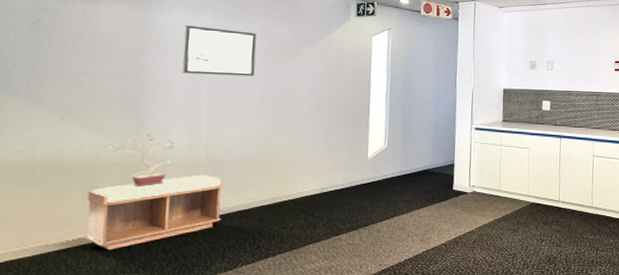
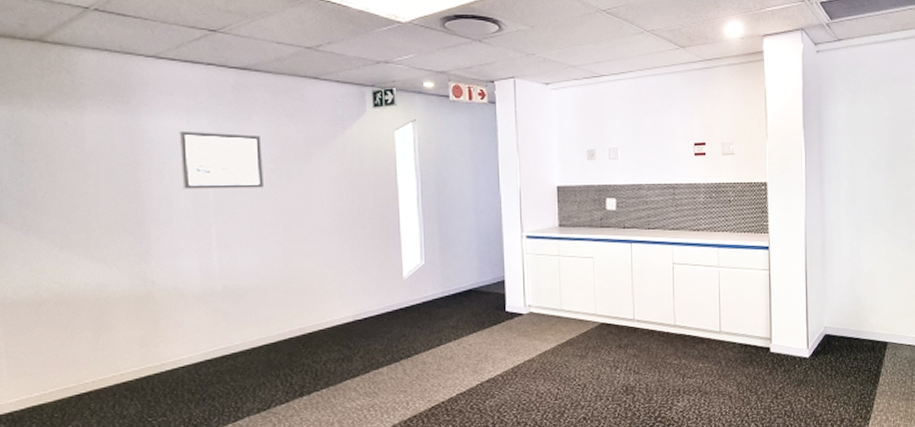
bench: present [85,174,223,250] -> none [101,304,247,392]
potted plant: present [105,133,174,188] -> none [111,260,185,323]

